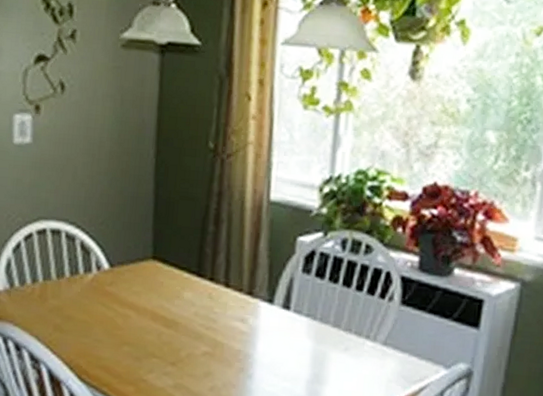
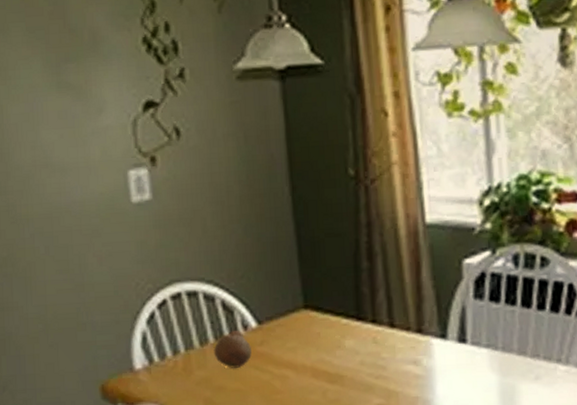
fruit: none [68,269,101,302] -> present [213,331,252,368]

